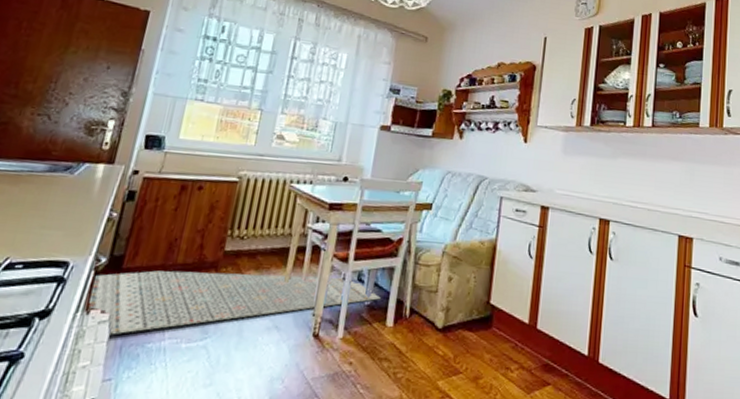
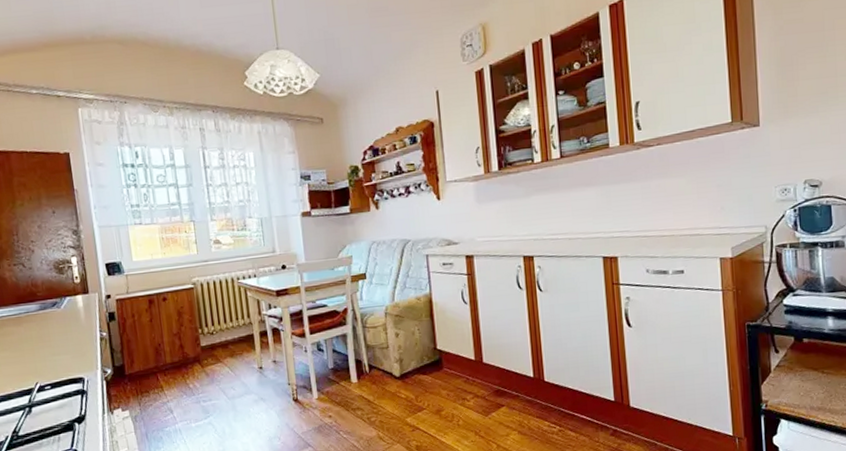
rug: present [89,270,381,335] -> none [105,350,341,427]

